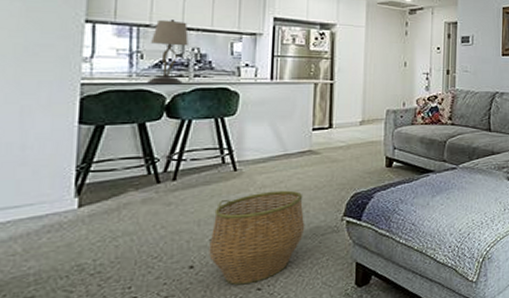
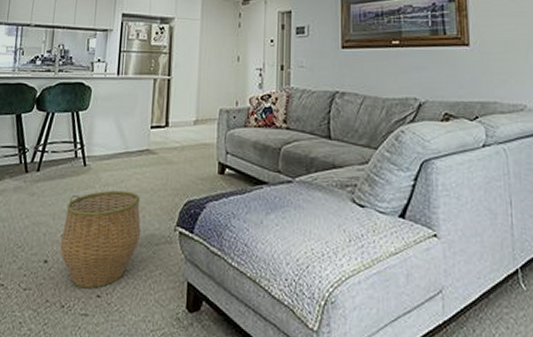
table lamp: present [147,19,189,85] -> none [25,19,57,79]

